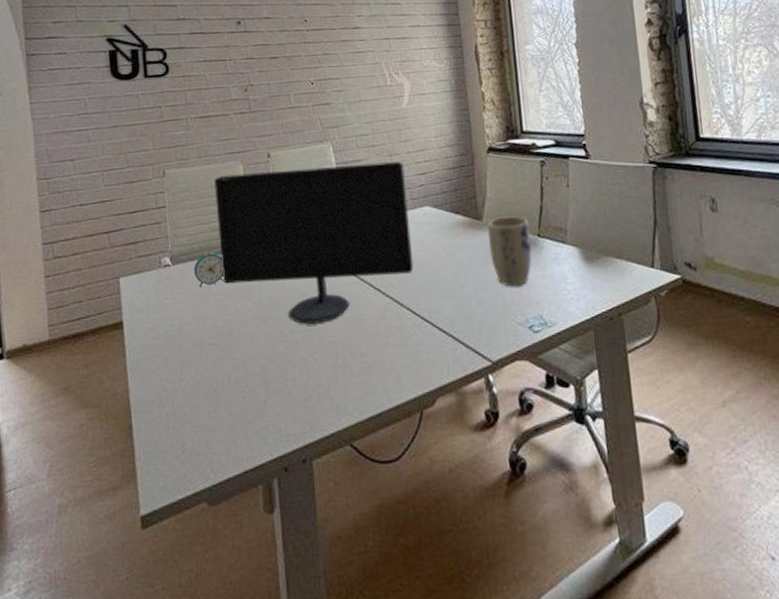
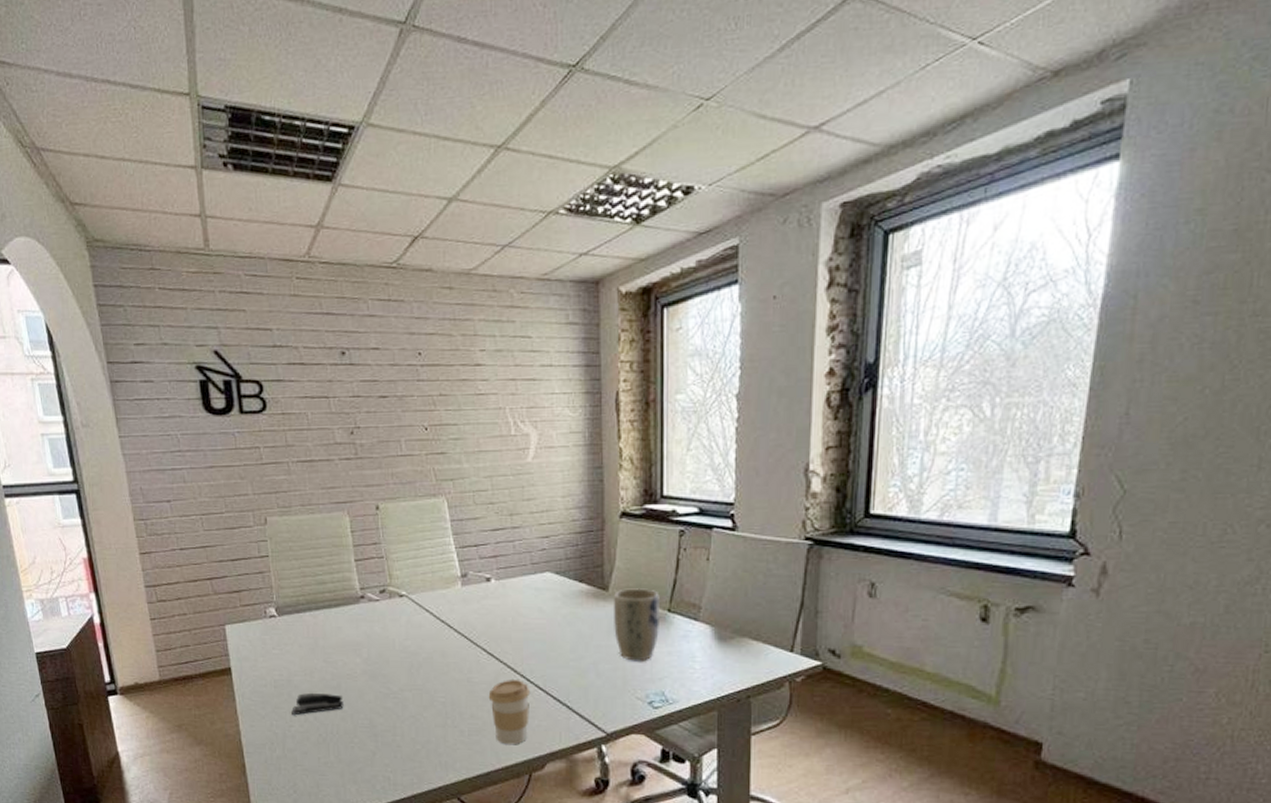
stapler: none [182,341,235,368] -> present [292,692,344,716]
alarm clock: present [194,252,223,287] -> none [300,605,331,640]
computer monitor: present [214,162,414,324] -> none [319,522,530,683]
coffee cup: none [377,313,417,382] -> present [488,680,531,745]

